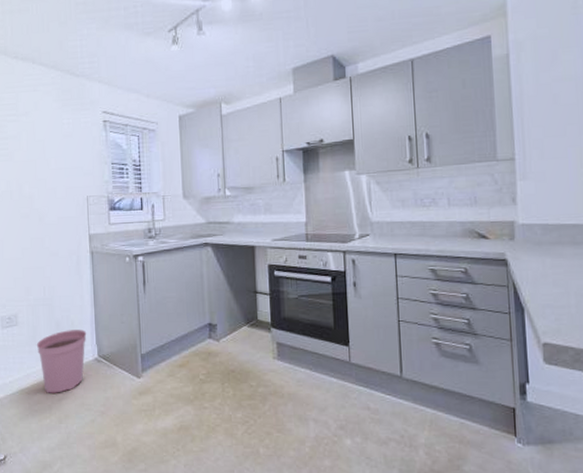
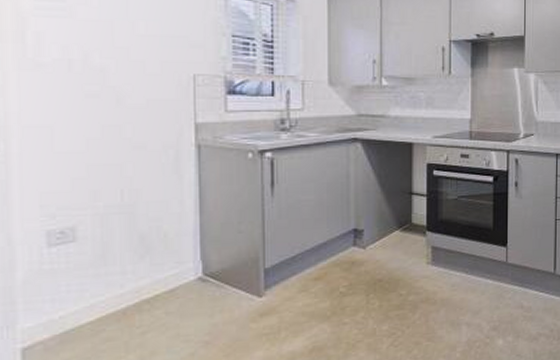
plant pot: present [36,330,87,393] -> none [106,243,187,327]

